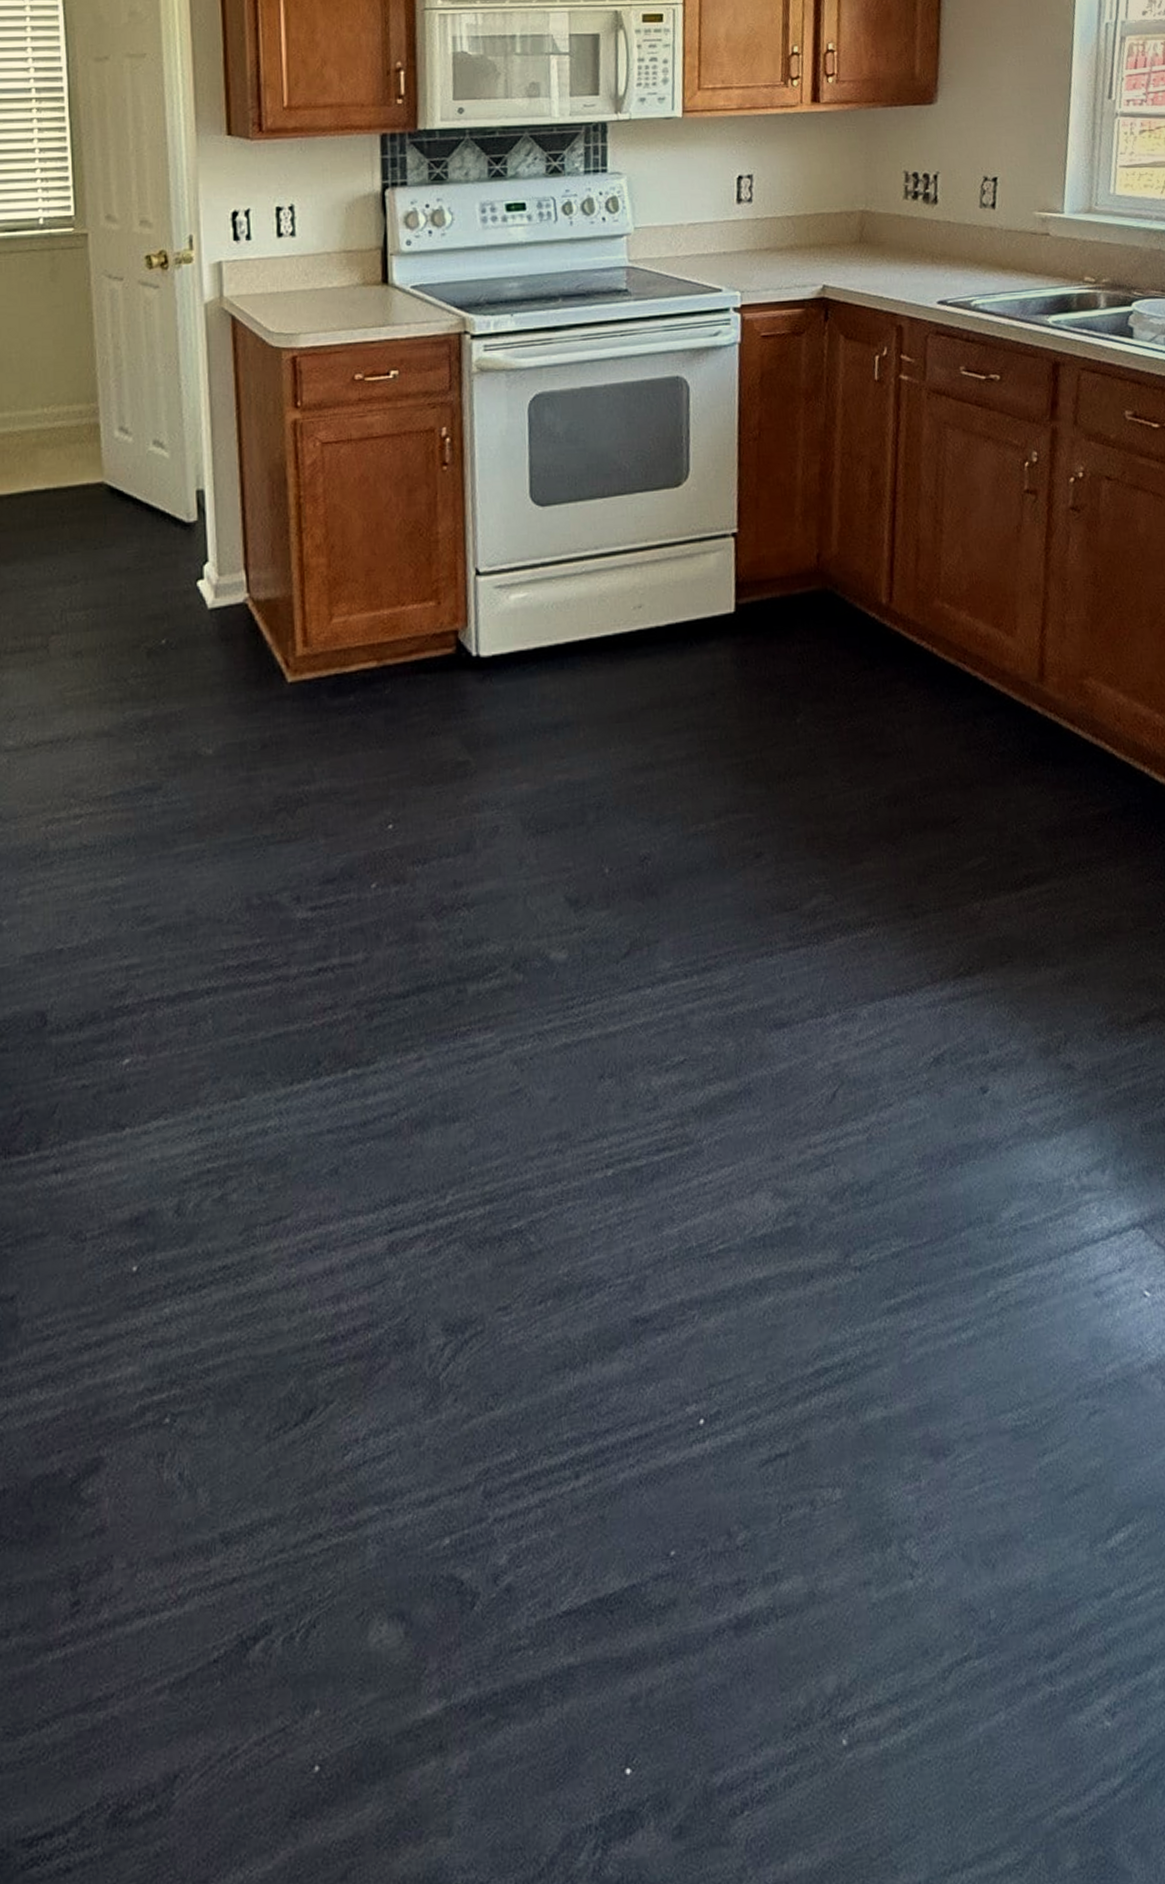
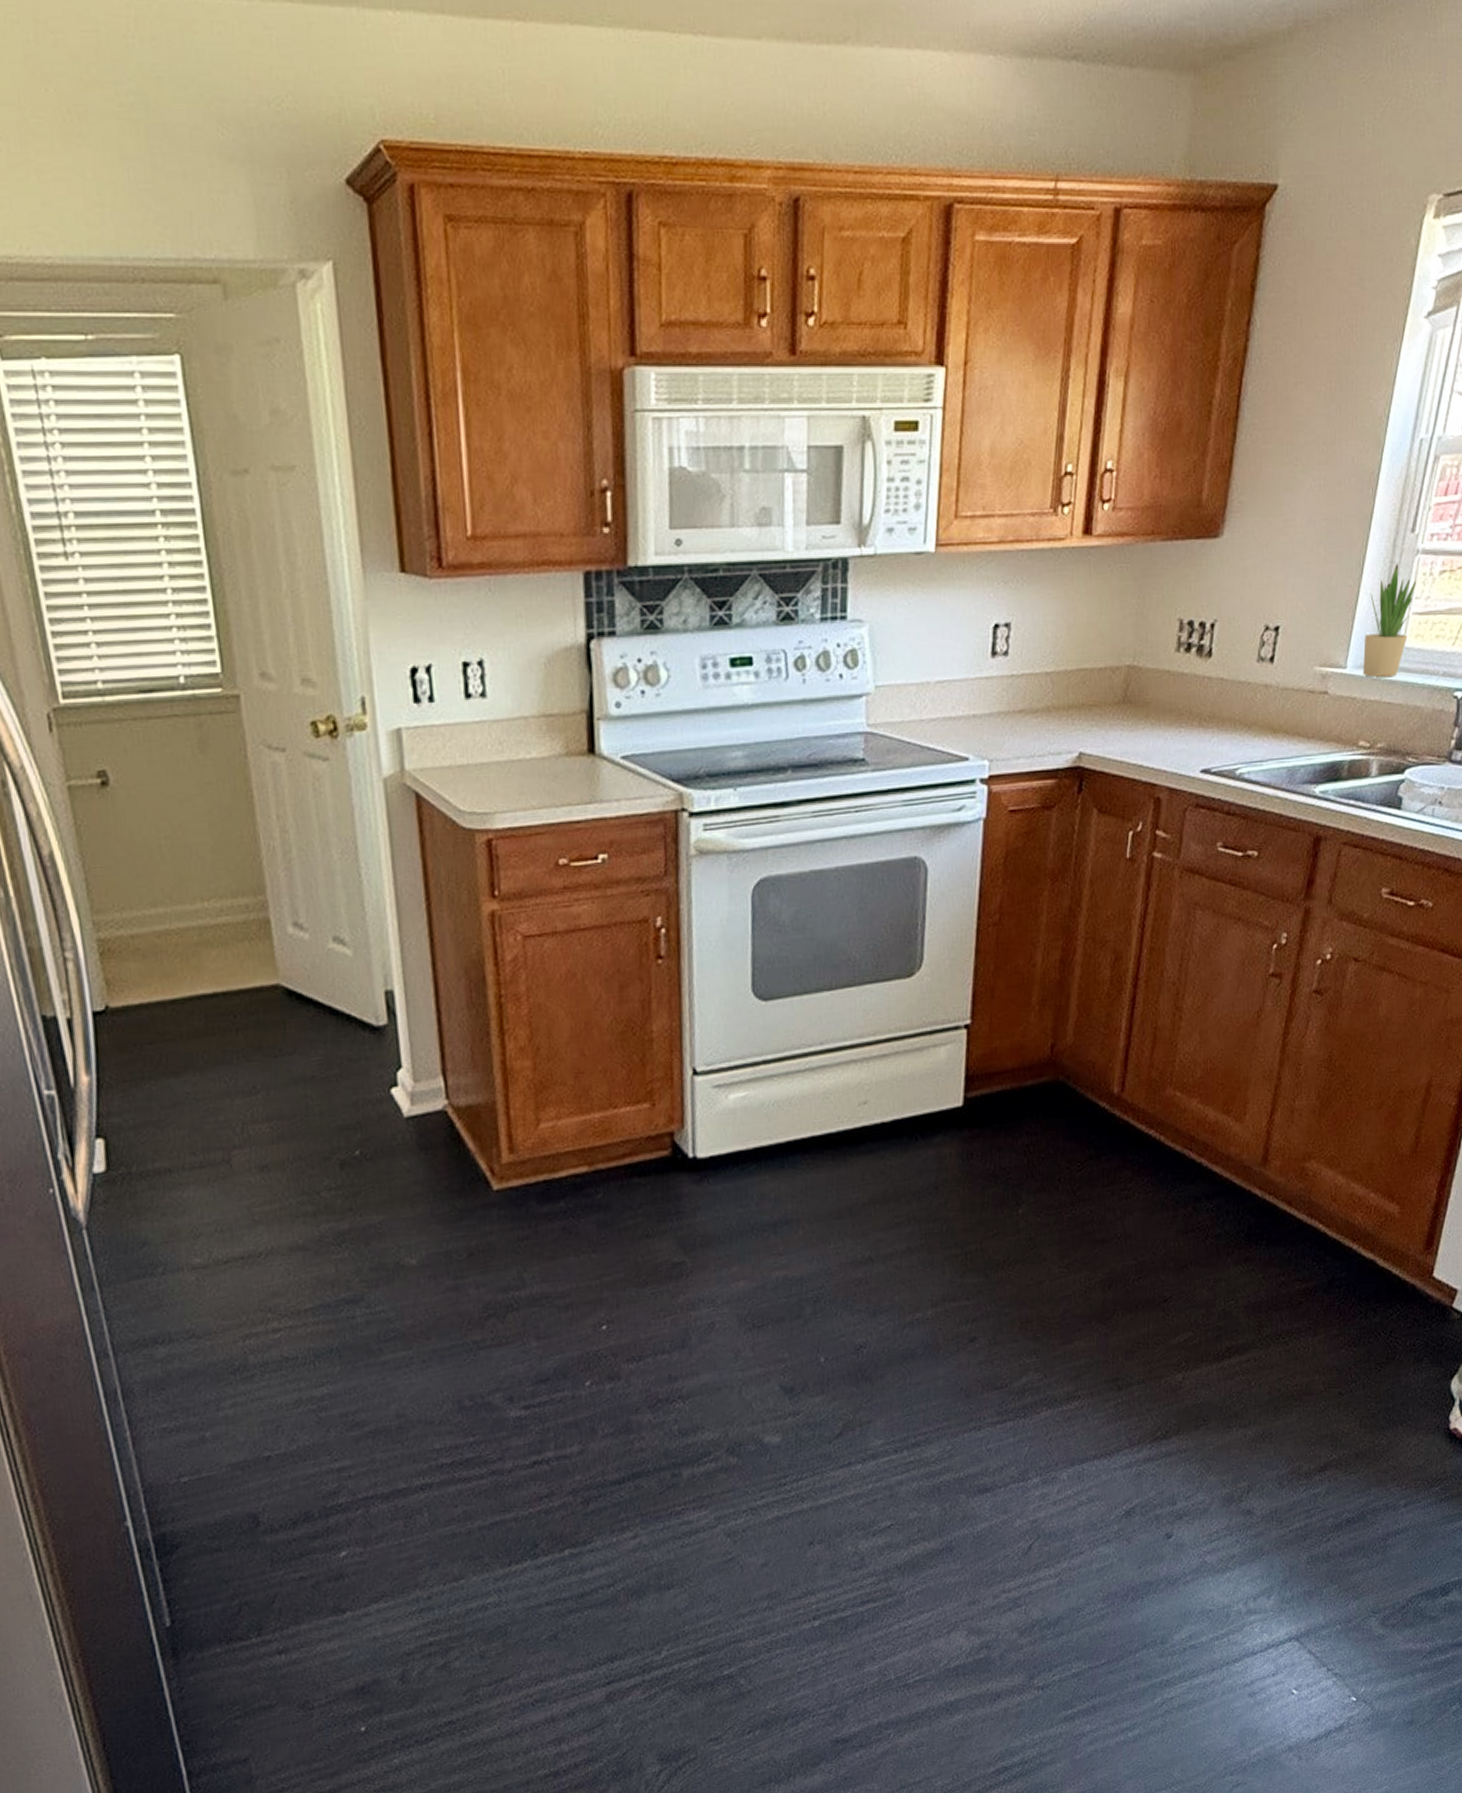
potted plant: none [1077,124,1119,221] -> present [1363,563,1416,678]

